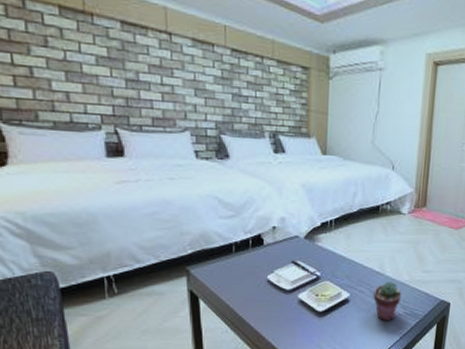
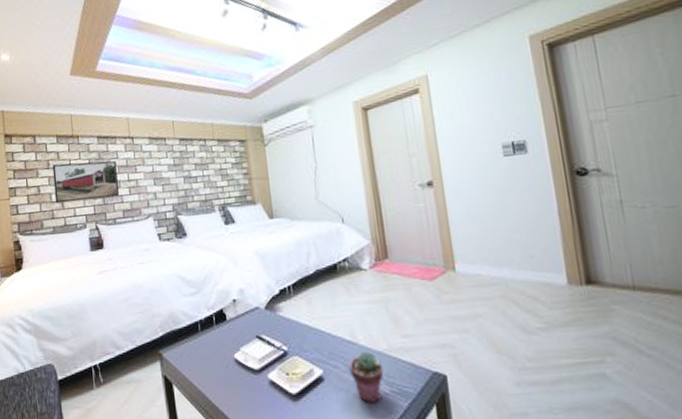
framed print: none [52,43,148,101] -> present [52,161,119,204]

